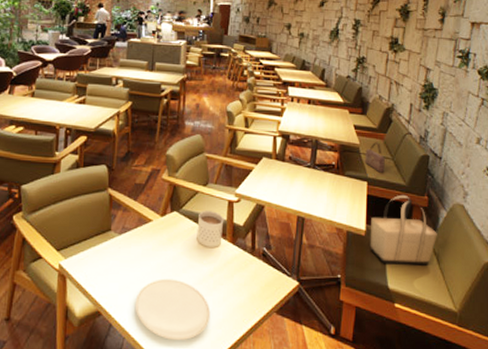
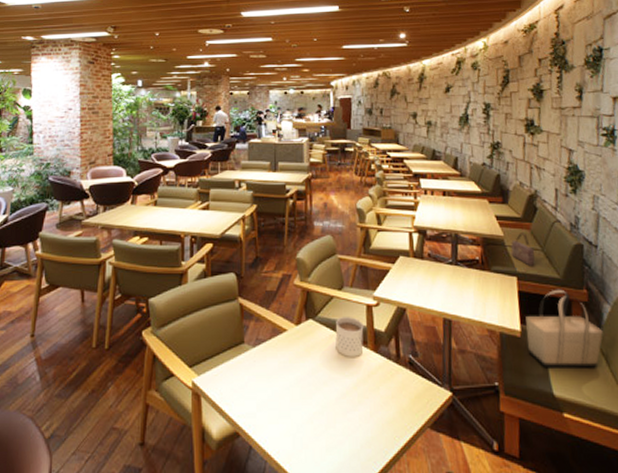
plate: present [135,278,211,341] -> none [275,393,358,463]

